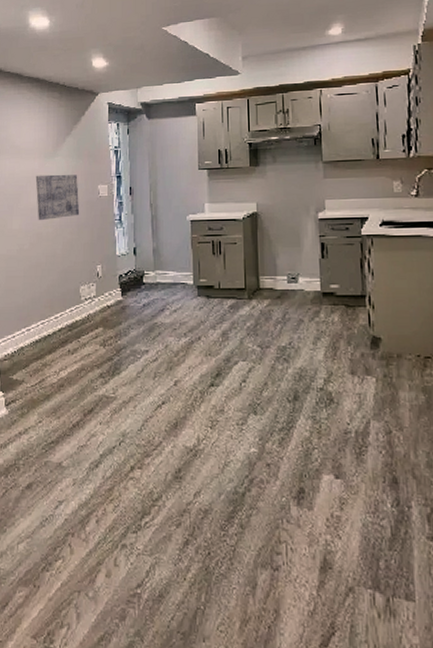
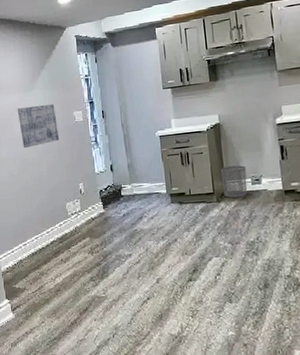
waste bin: none [254,260,283,297] -> present [220,165,247,198]

